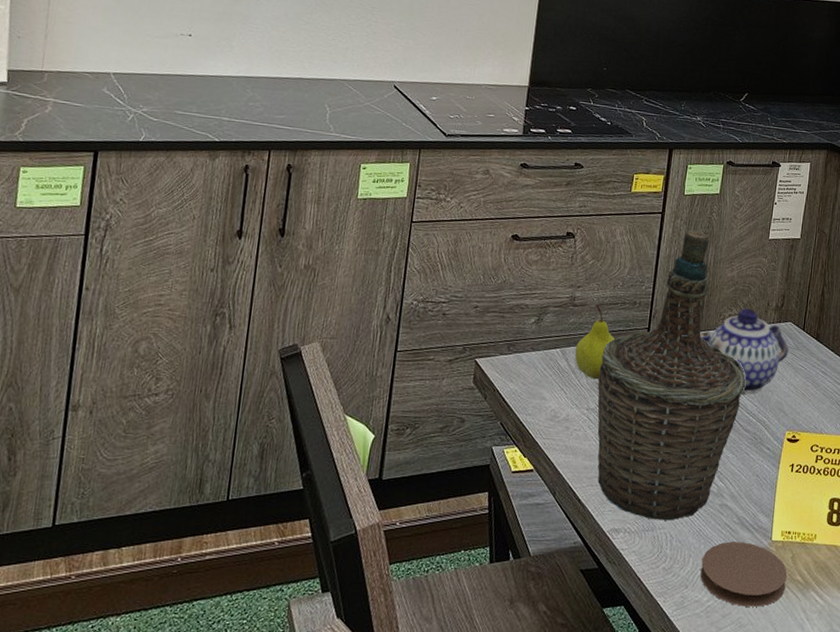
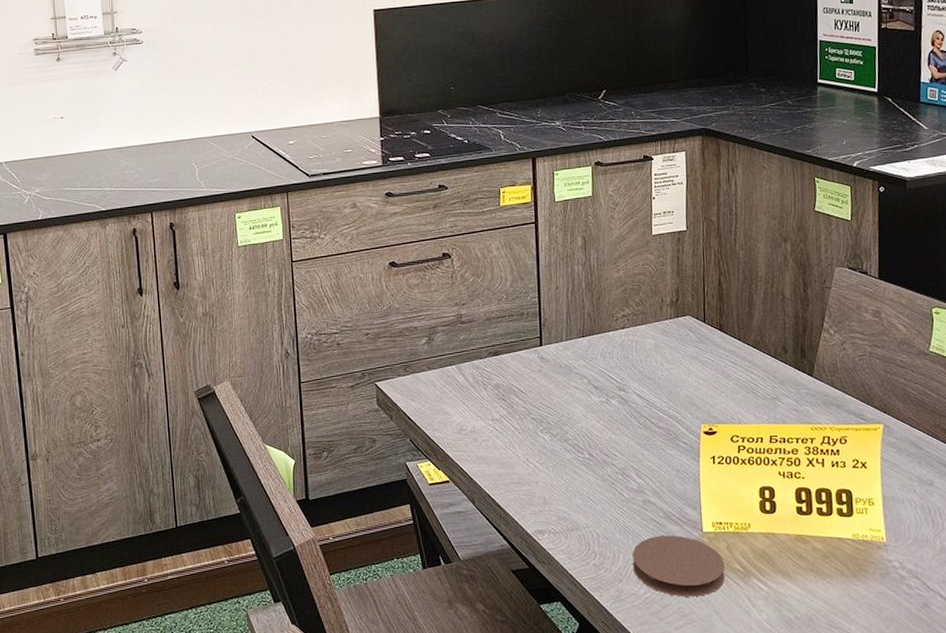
fruit: present [574,305,615,380] -> none [470,320,508,391]
bottle: present [597,230,746,521] -> none [497,235,650,520]
teapot: present [700,307,789,393] -> none [595,306,692,390]

